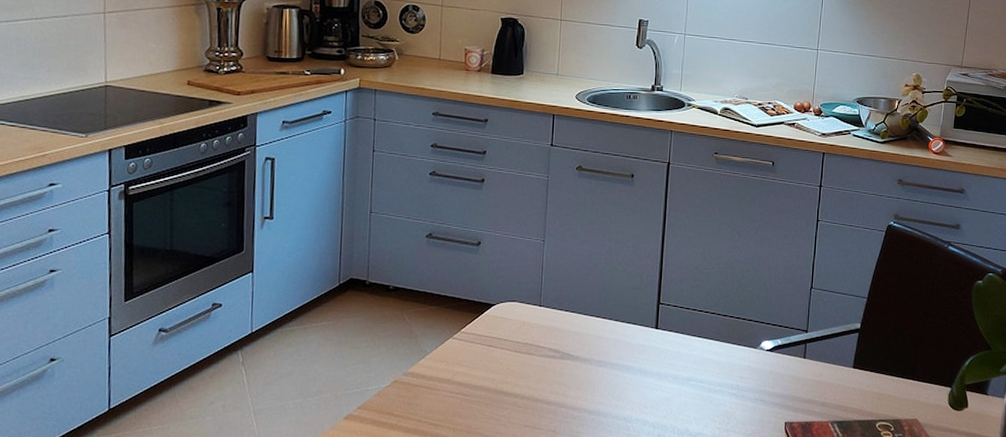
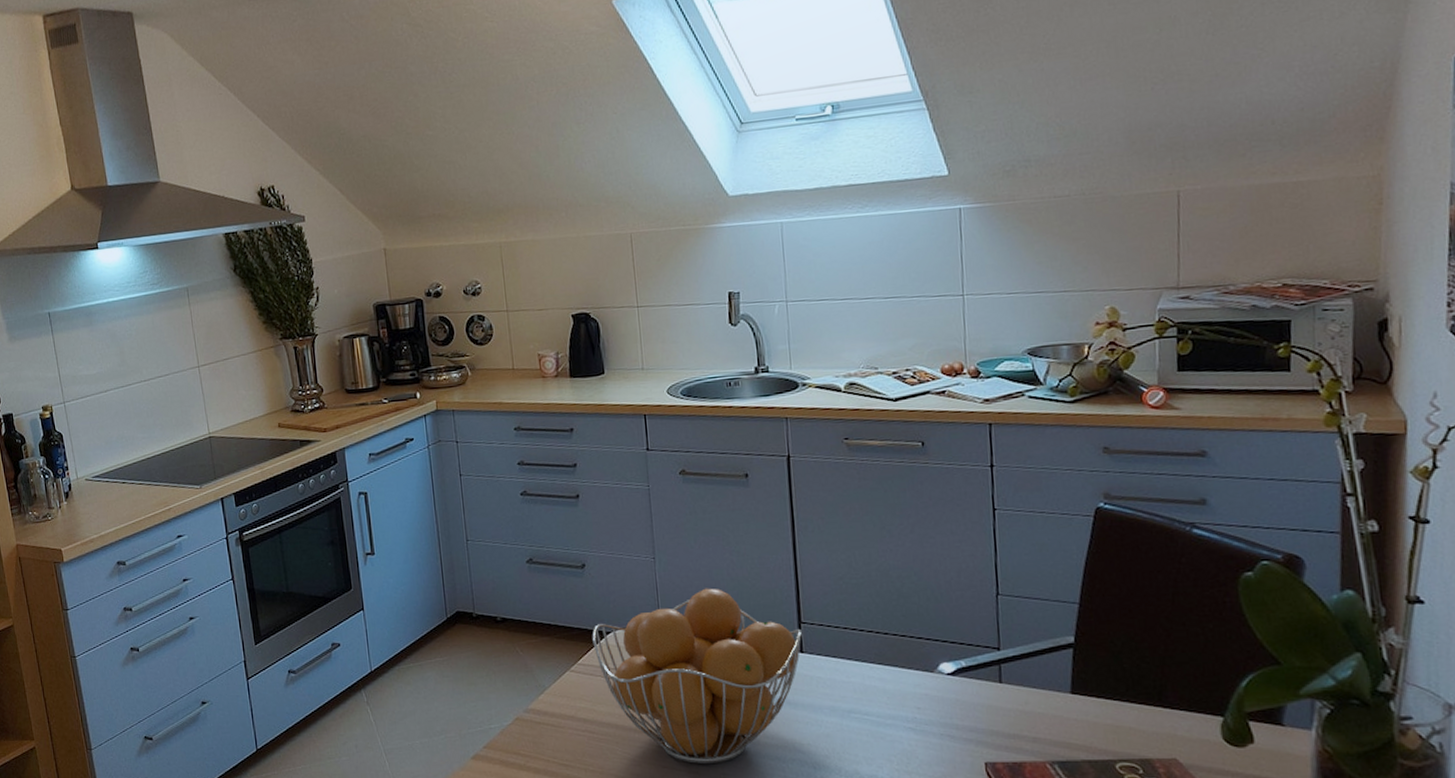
fruit basket: none [477,270,659,423] -> present [592,588,802,764]

